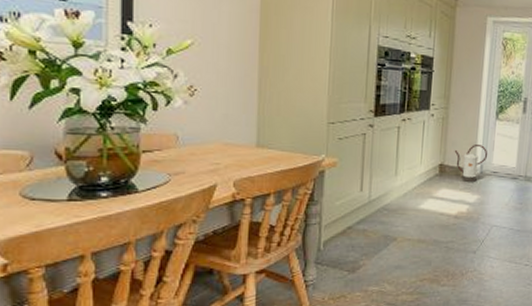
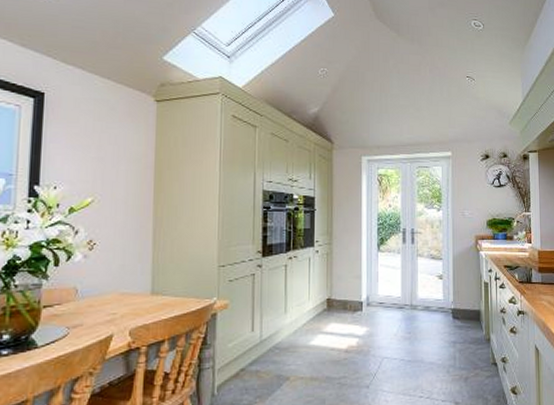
watering can: present [454,143,488,183] -> none [340,276,373,316]

